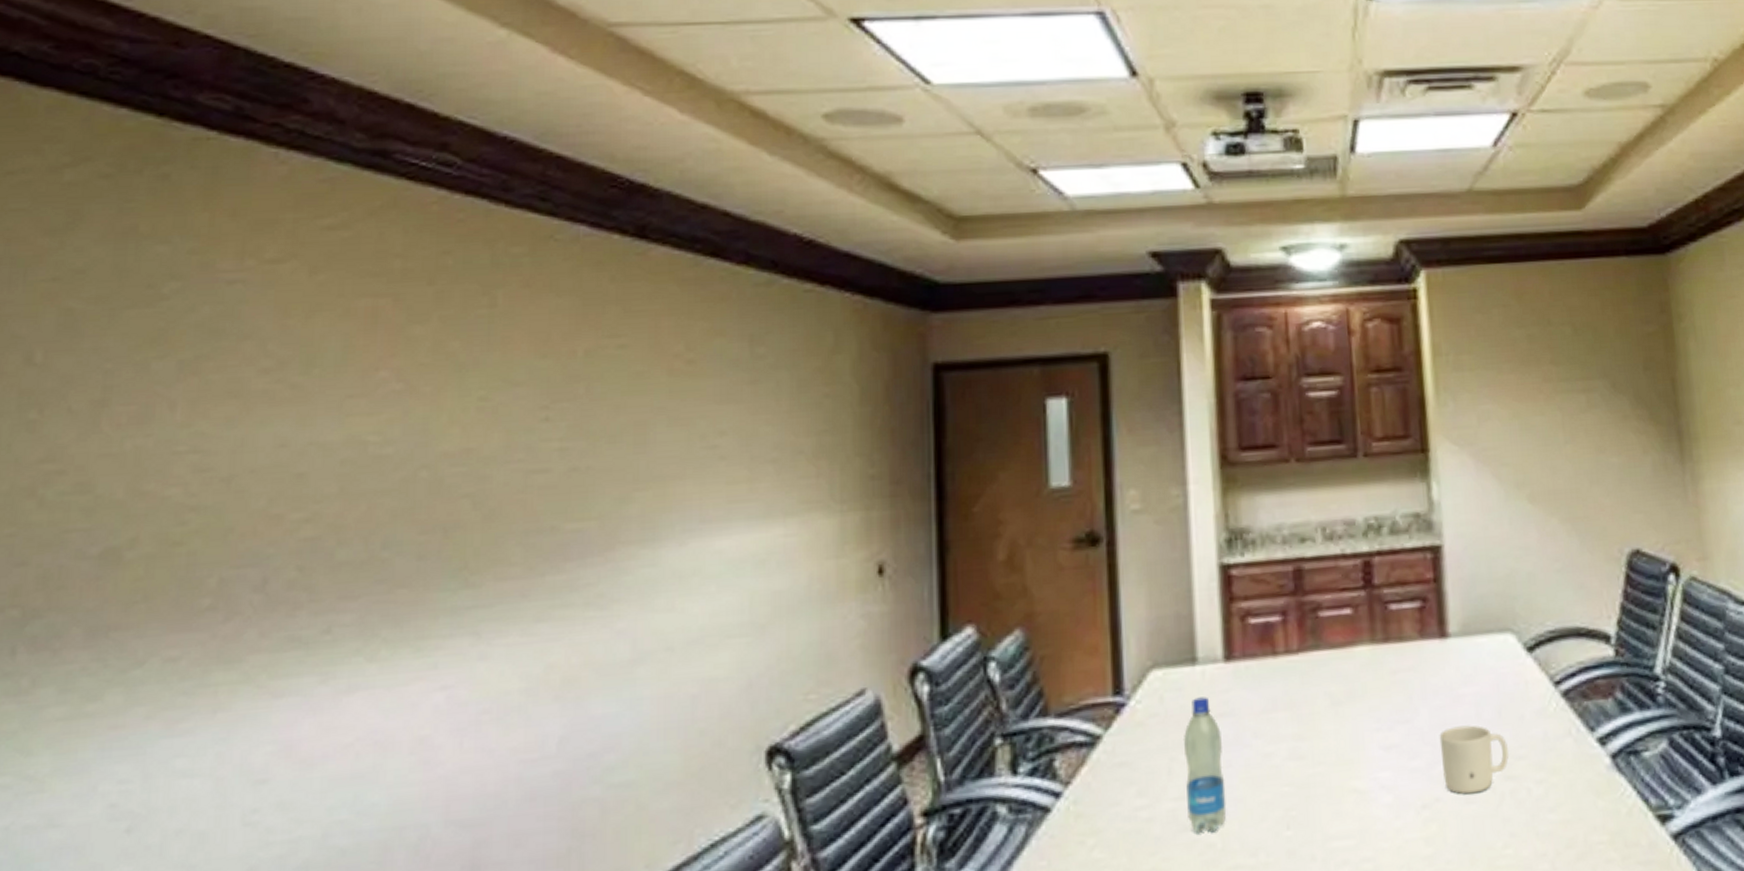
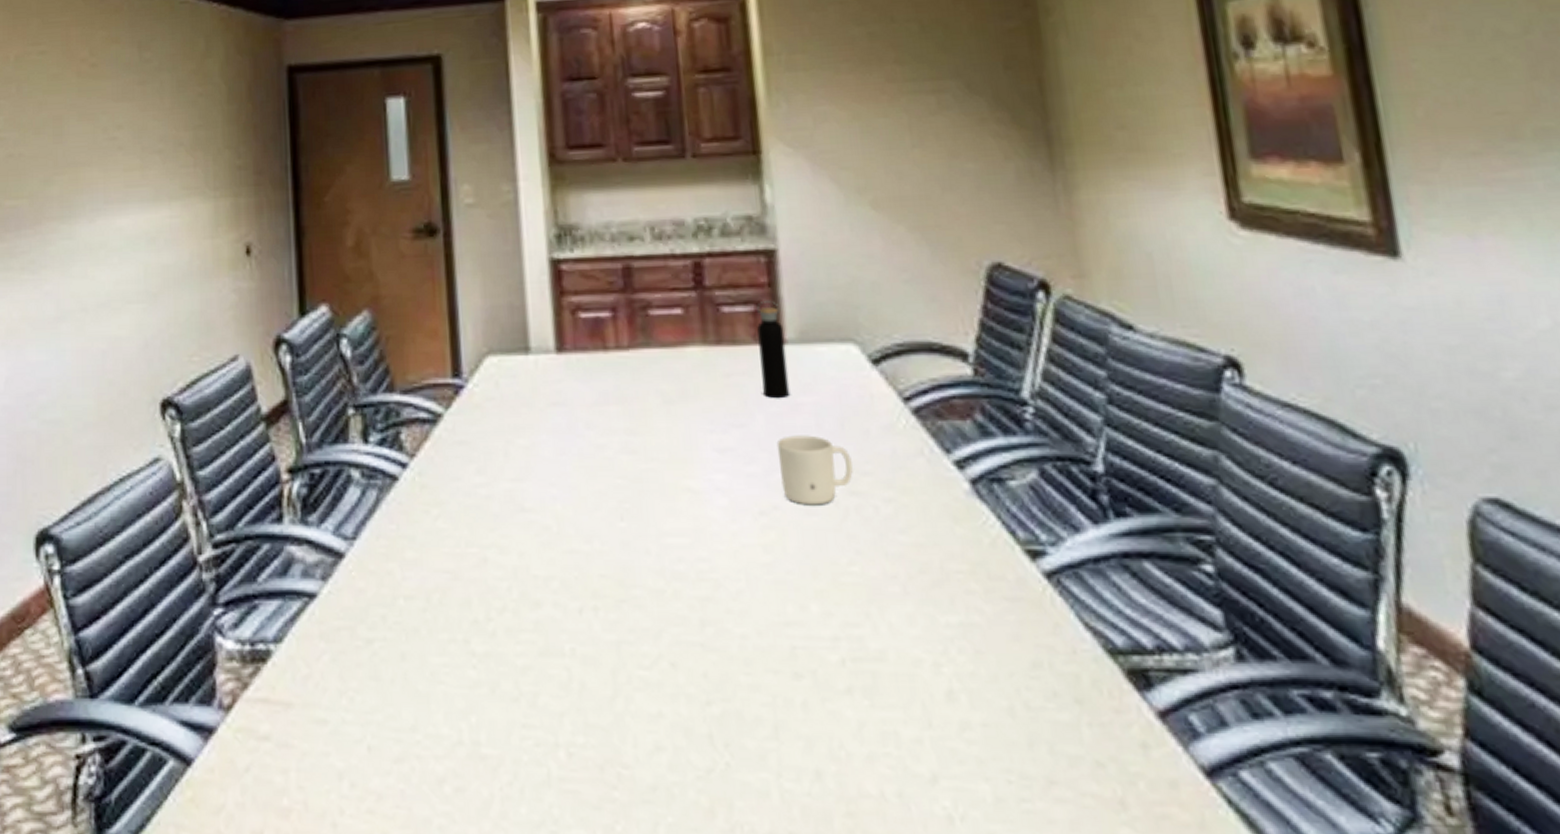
bottle: present [1183,697,1227,833] -> none [518,385,561,516]
water bottle: none [1423,595,1453,692] -> present [756,300,790,399]

